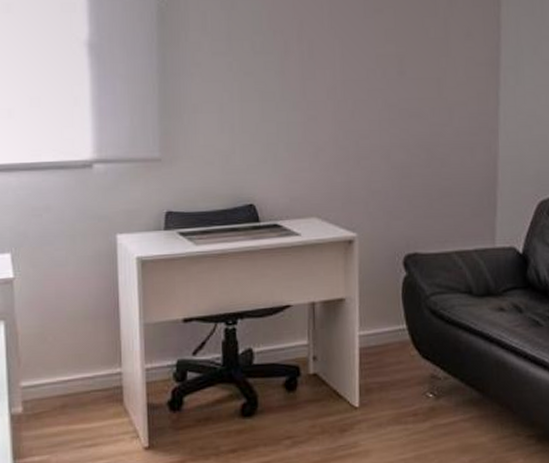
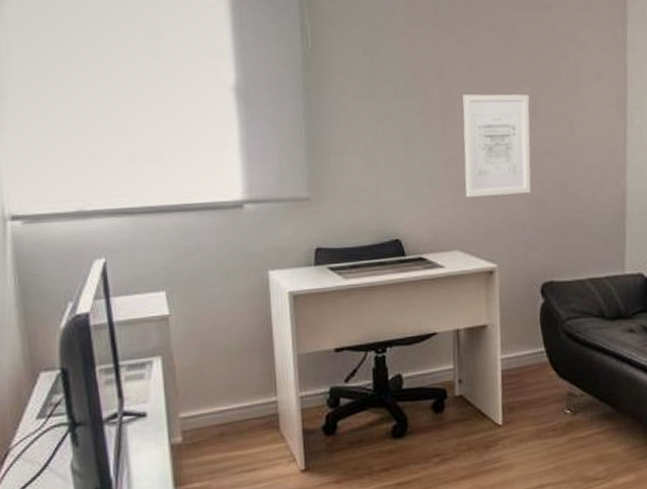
wall art: none [324,51,395,162] -> present [463,94,531,198]

